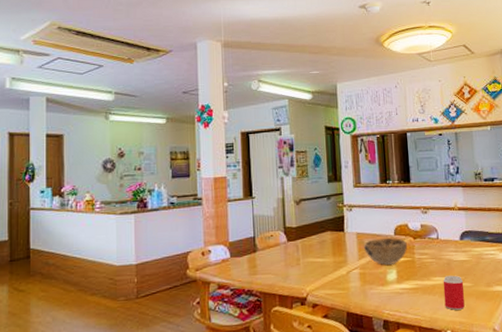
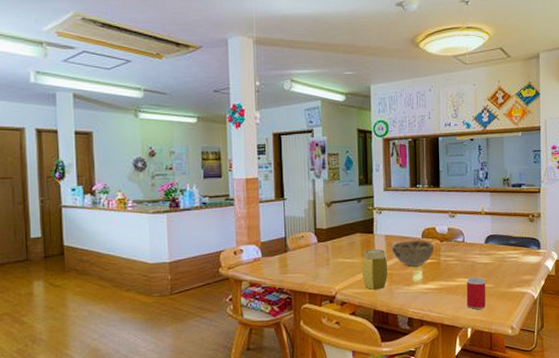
jar: none [333,248,361,290] -> present [361,249,388,289]

